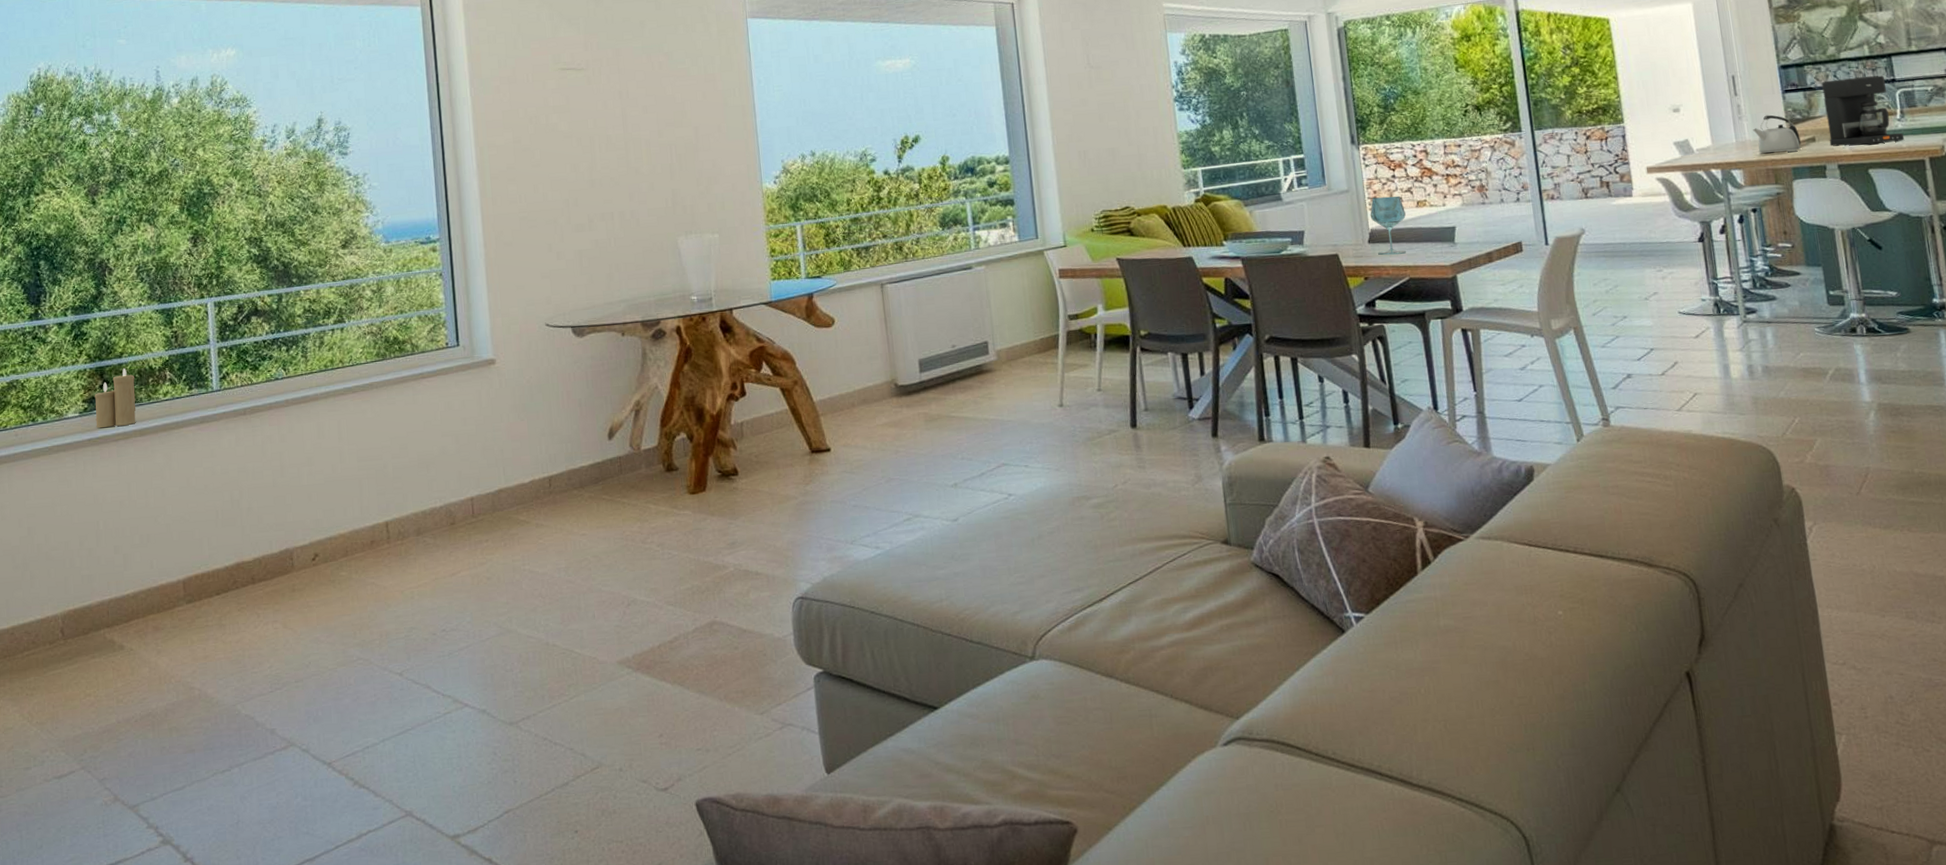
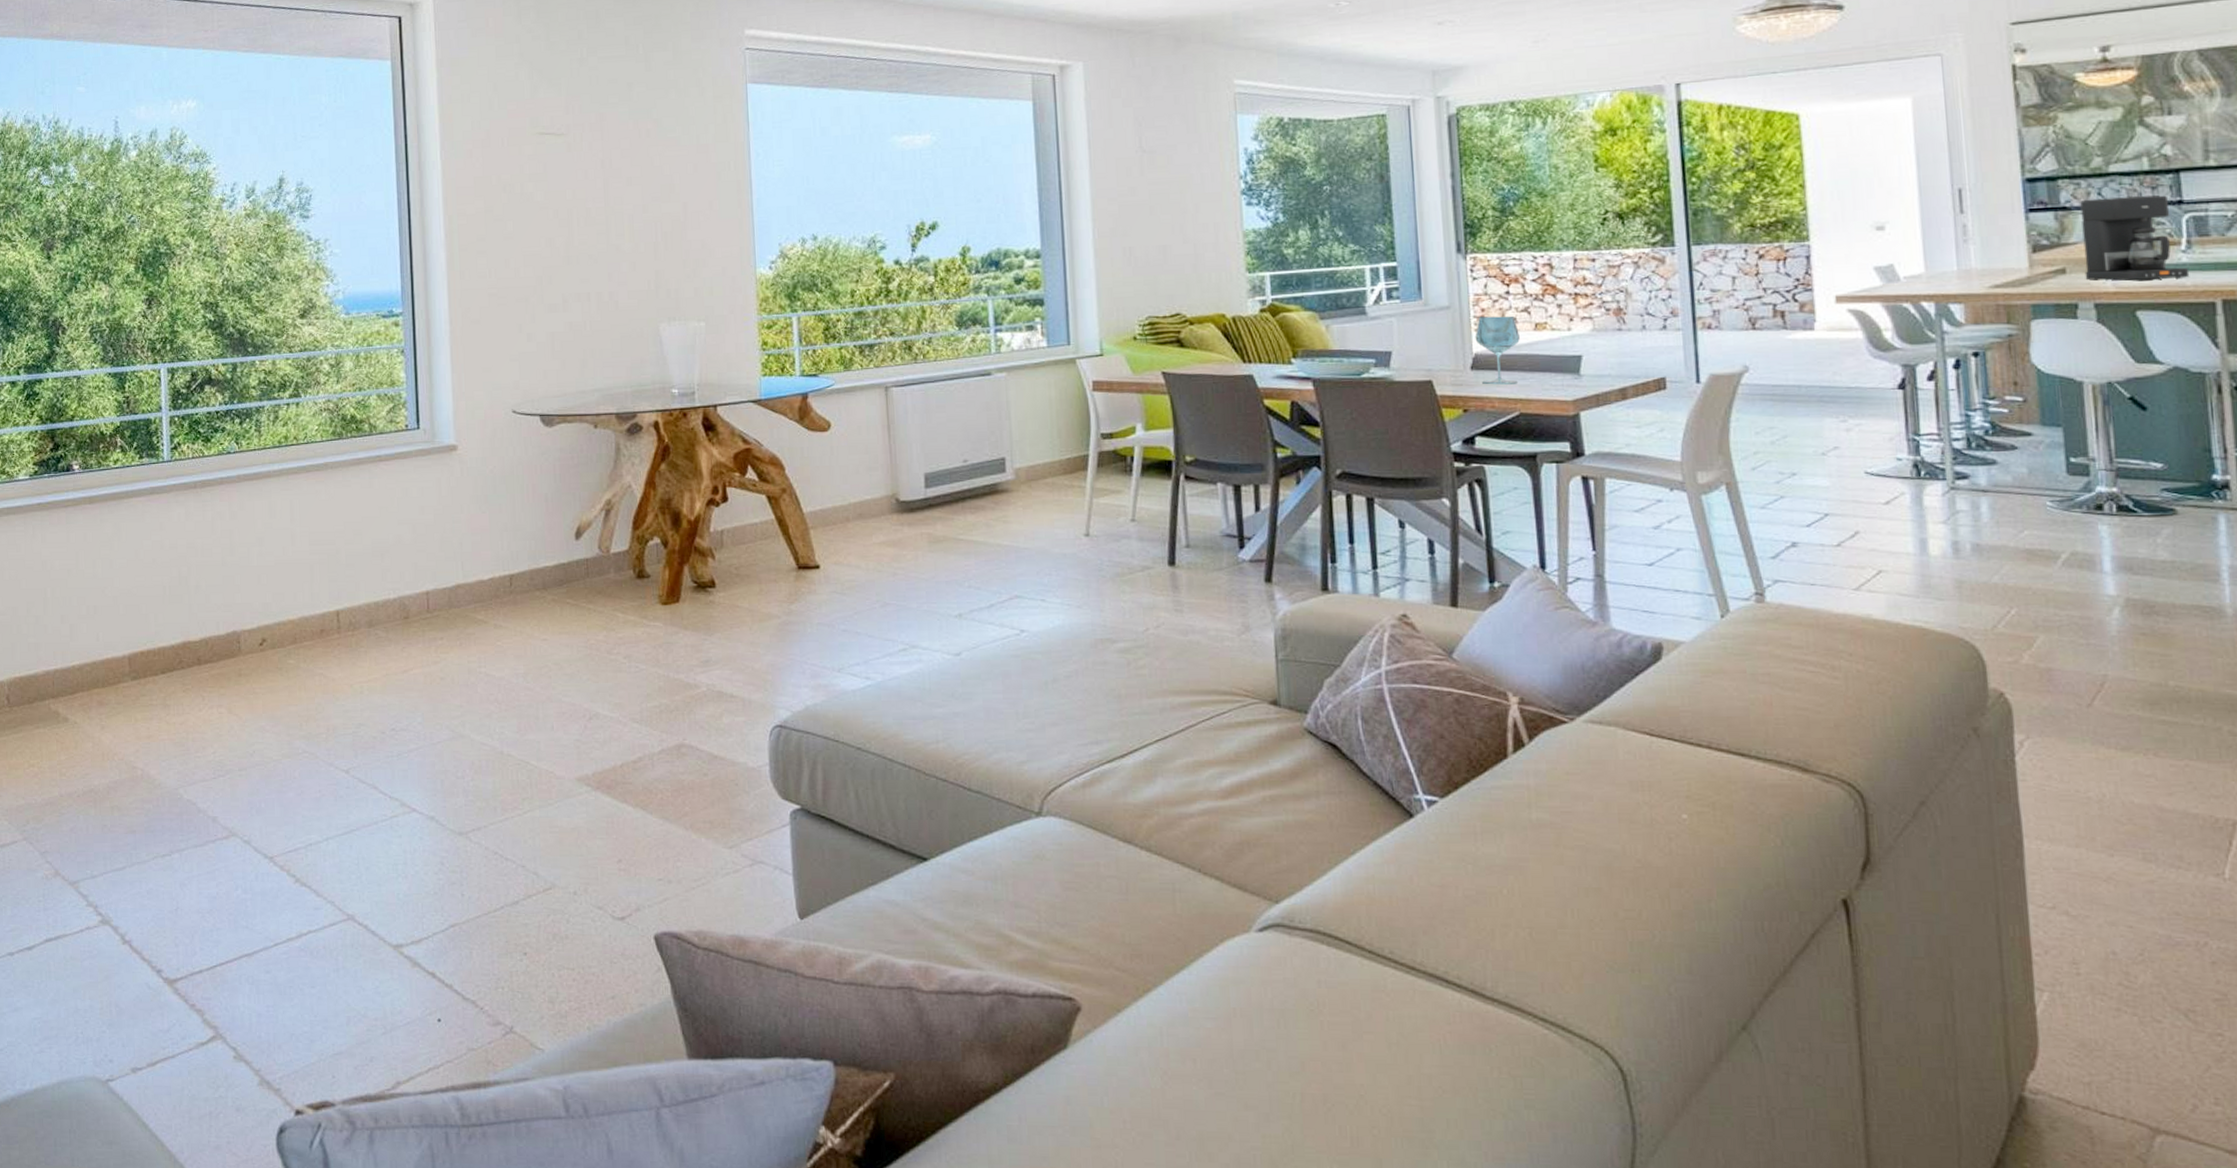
candle: present [94,368,136,429] -> none [45,431,86,493]
kettle: present [1753,114,1801,154] -> none [1981,238,2046,286]

